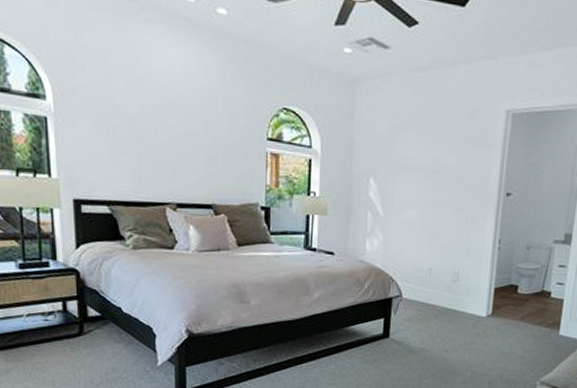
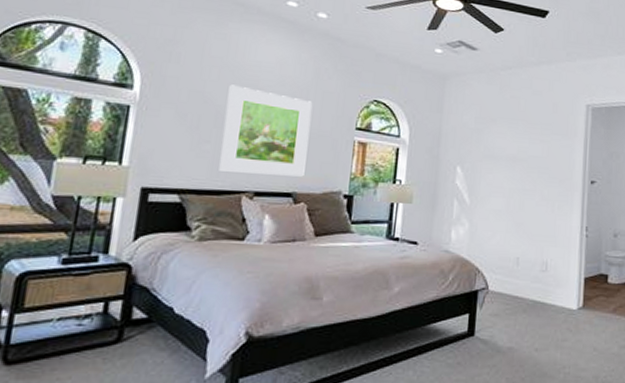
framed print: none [138,93,222,189] -> present [219,85,313,177]

